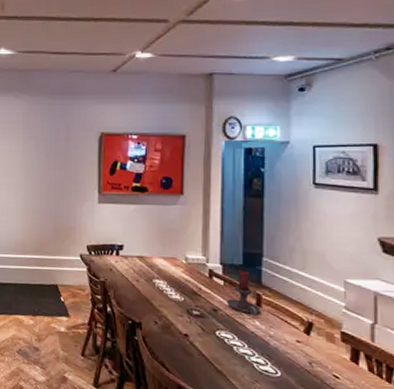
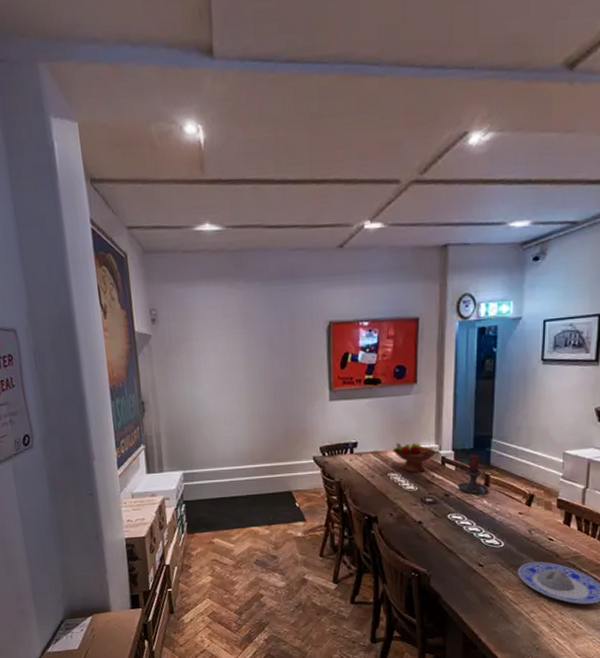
fruit bowl: none [158,250,203,283] -> present [392,443,436,473]

